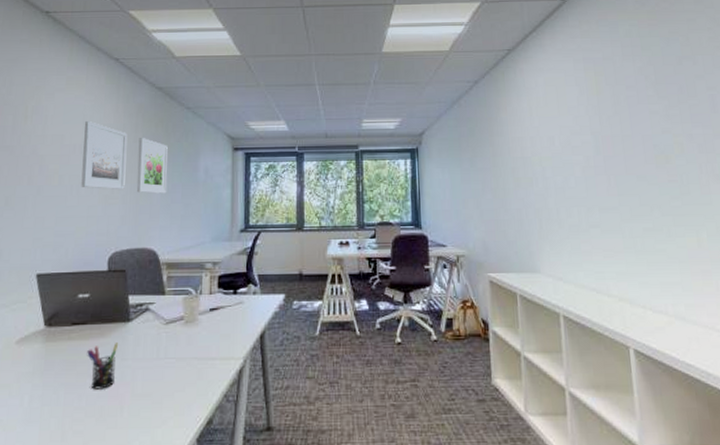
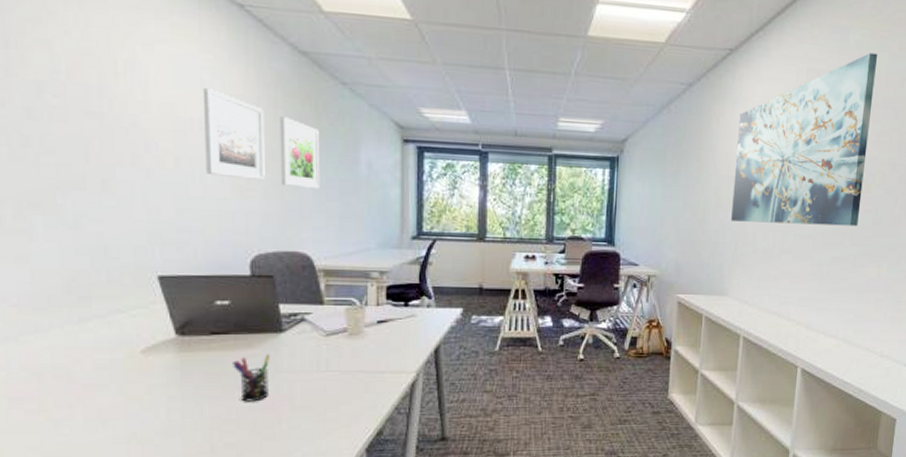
wall art: none [525,39,665,199] -> present [731,52,878,226]

